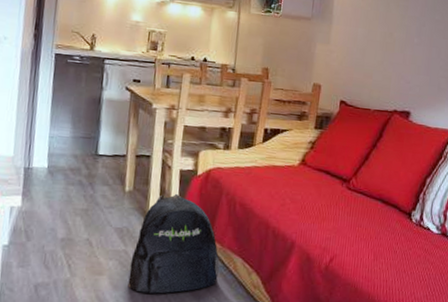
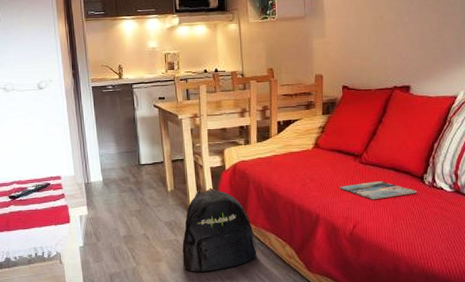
magazine: none [321,211,403,232] -> present [340,181,418,200]

